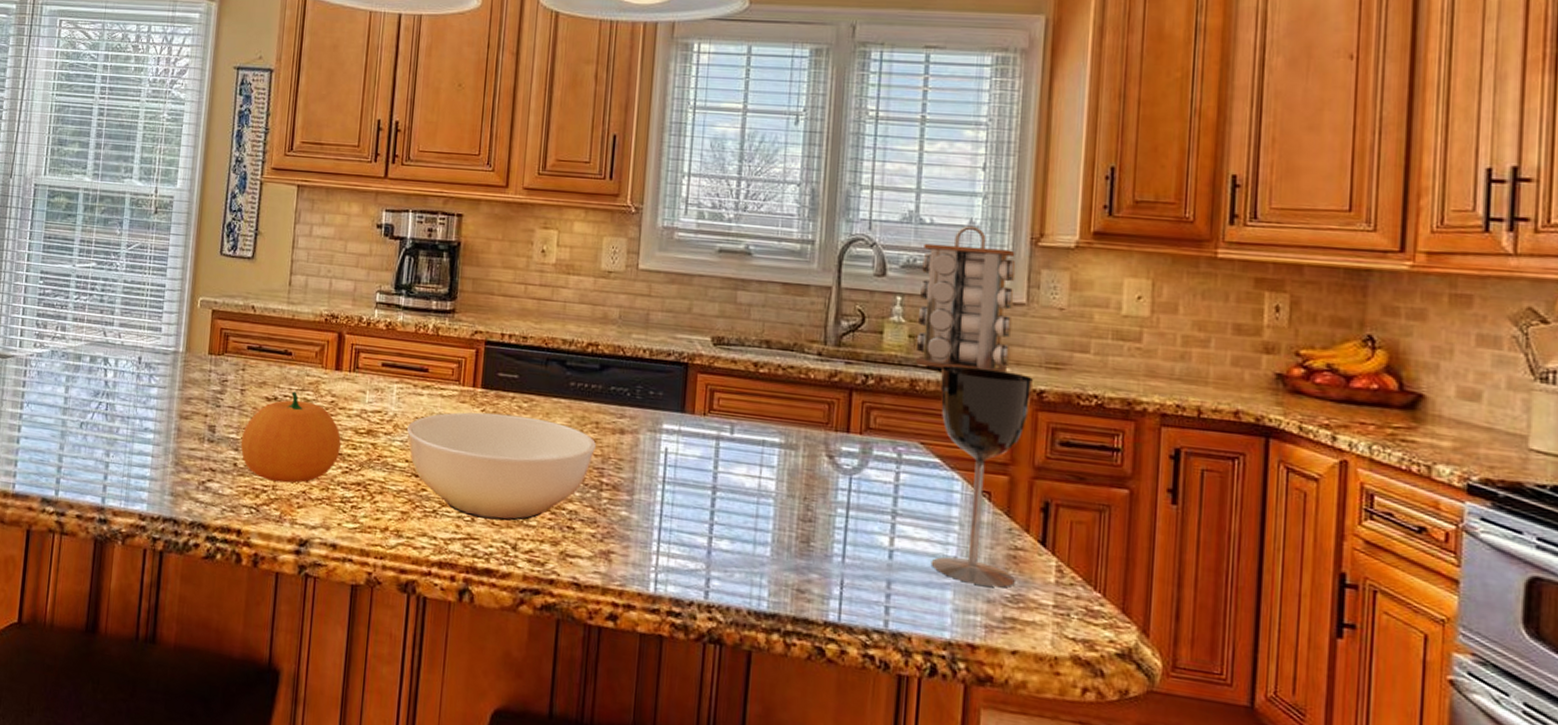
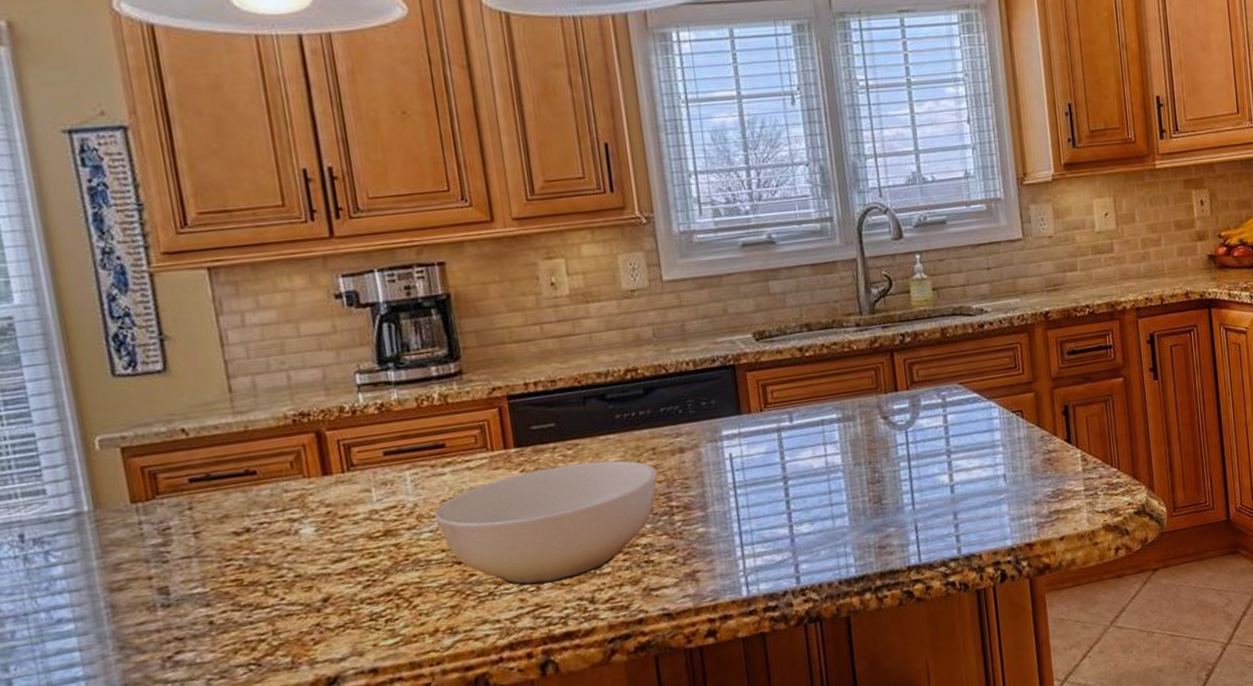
fruit: present [241,391,341,483] -> none [211,514,354,627]
spice rack: present [916,225,1016,373] -> none [930,176,1019,315]
wine glass: present [931,365,1033,588] -> none [965,301,1053,493]

